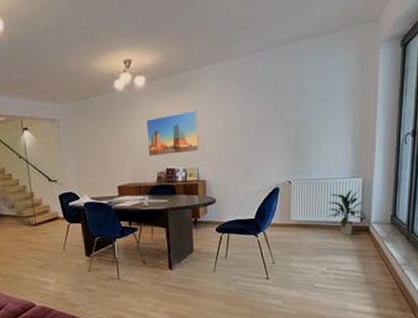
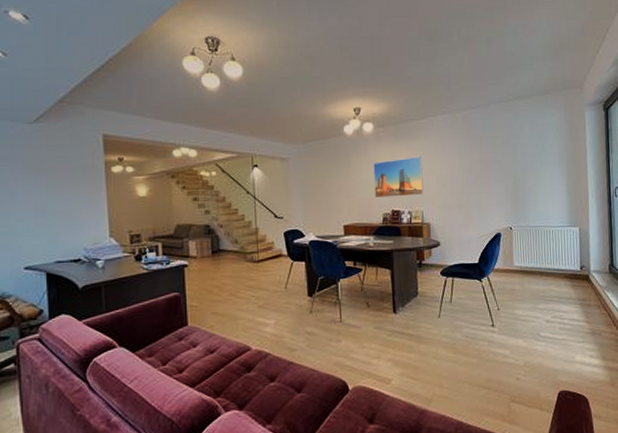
indoor plant: present [327,189,366,236] -> none [548,238,586,284]

